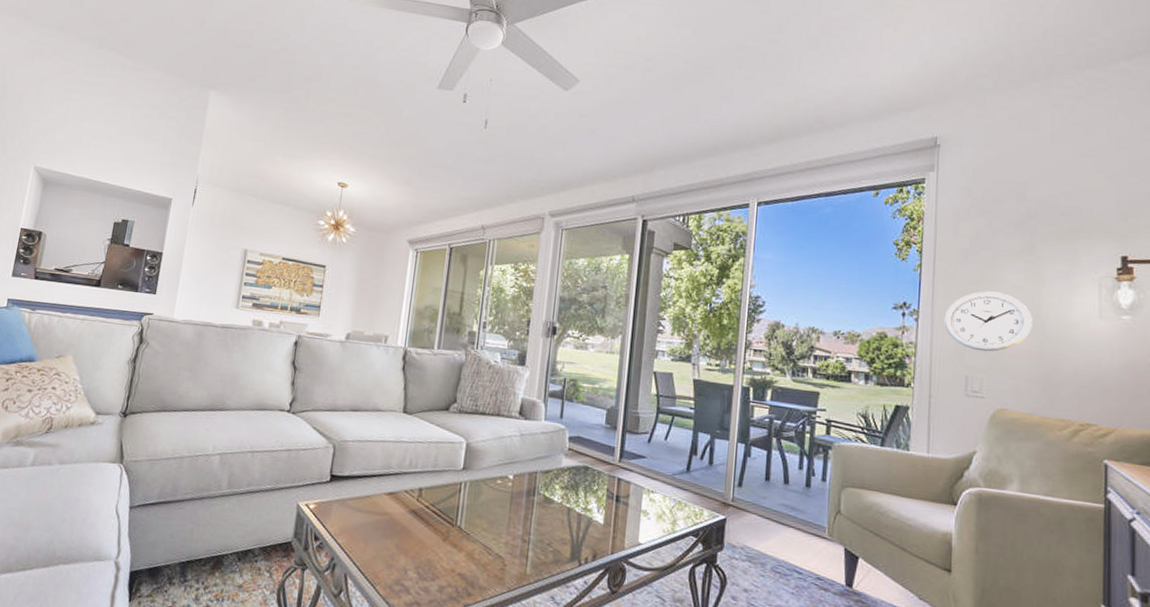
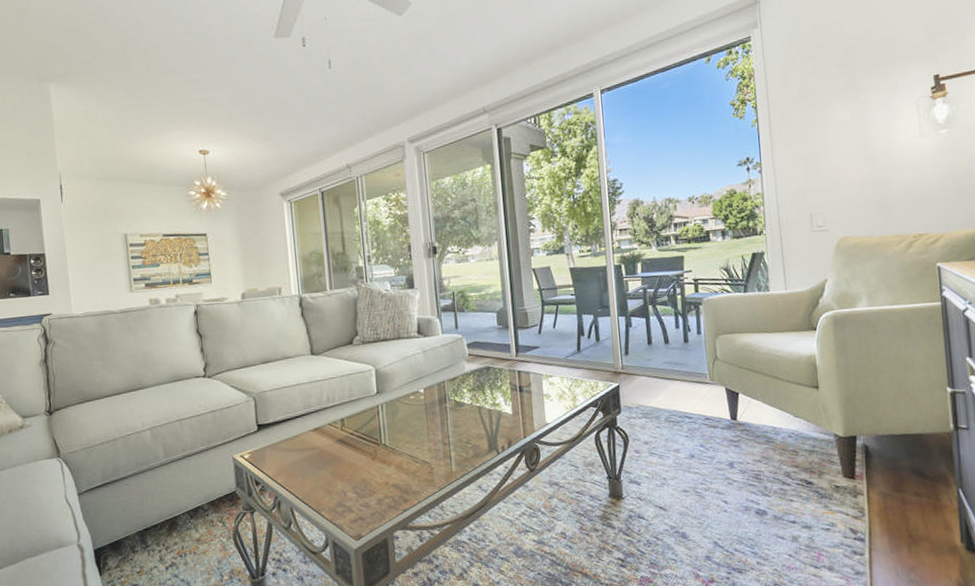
wall clock: present [944,291,1033,352] -> none [784,131,863,189]

